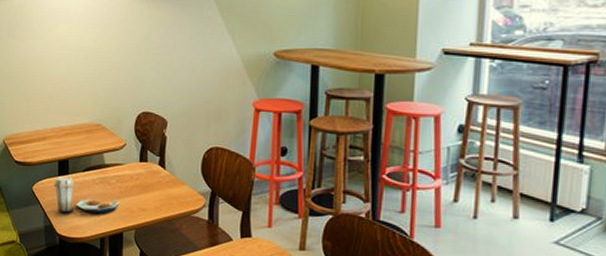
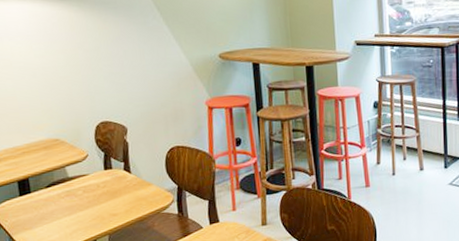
plate: present [54,176,120,213] -> none [15,195,89,232]

